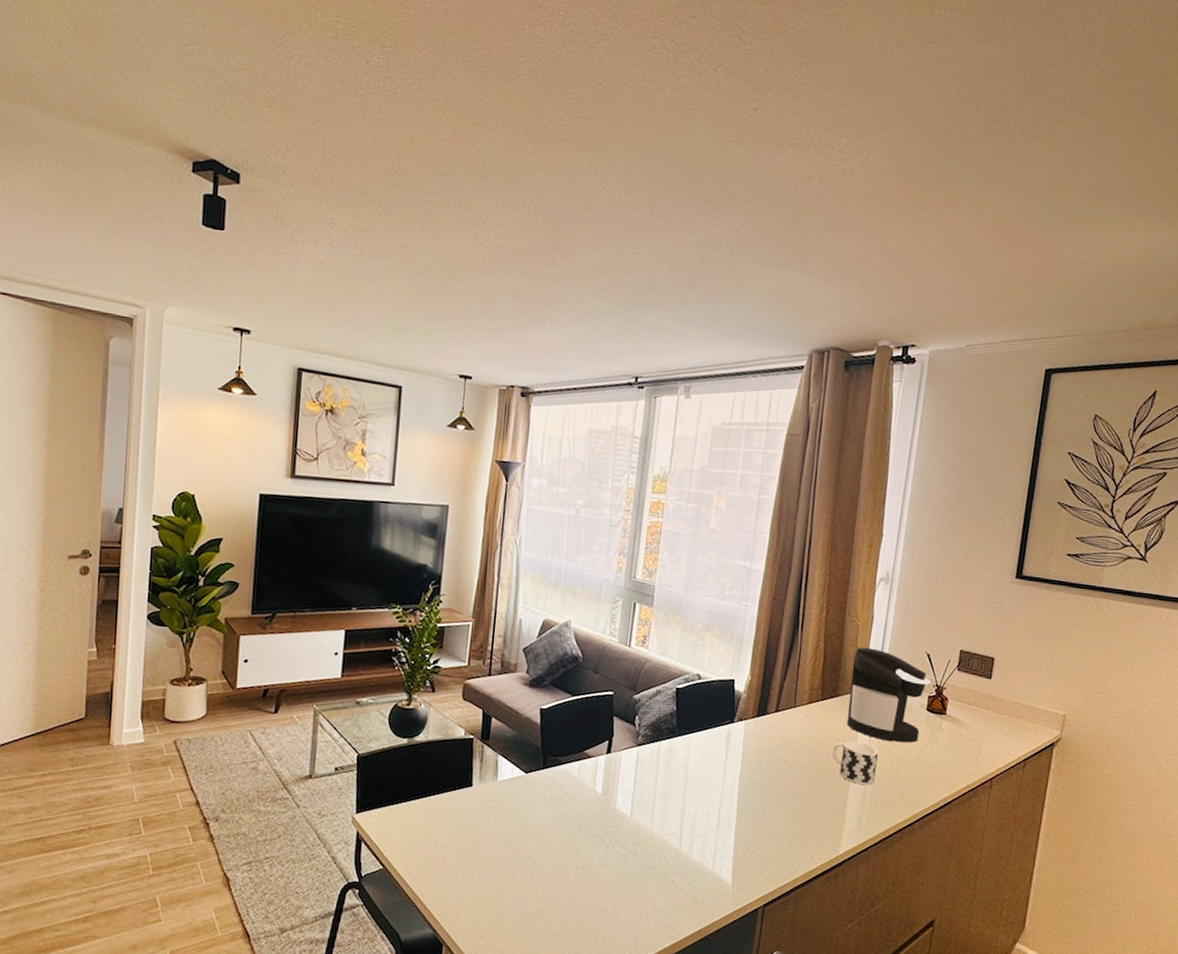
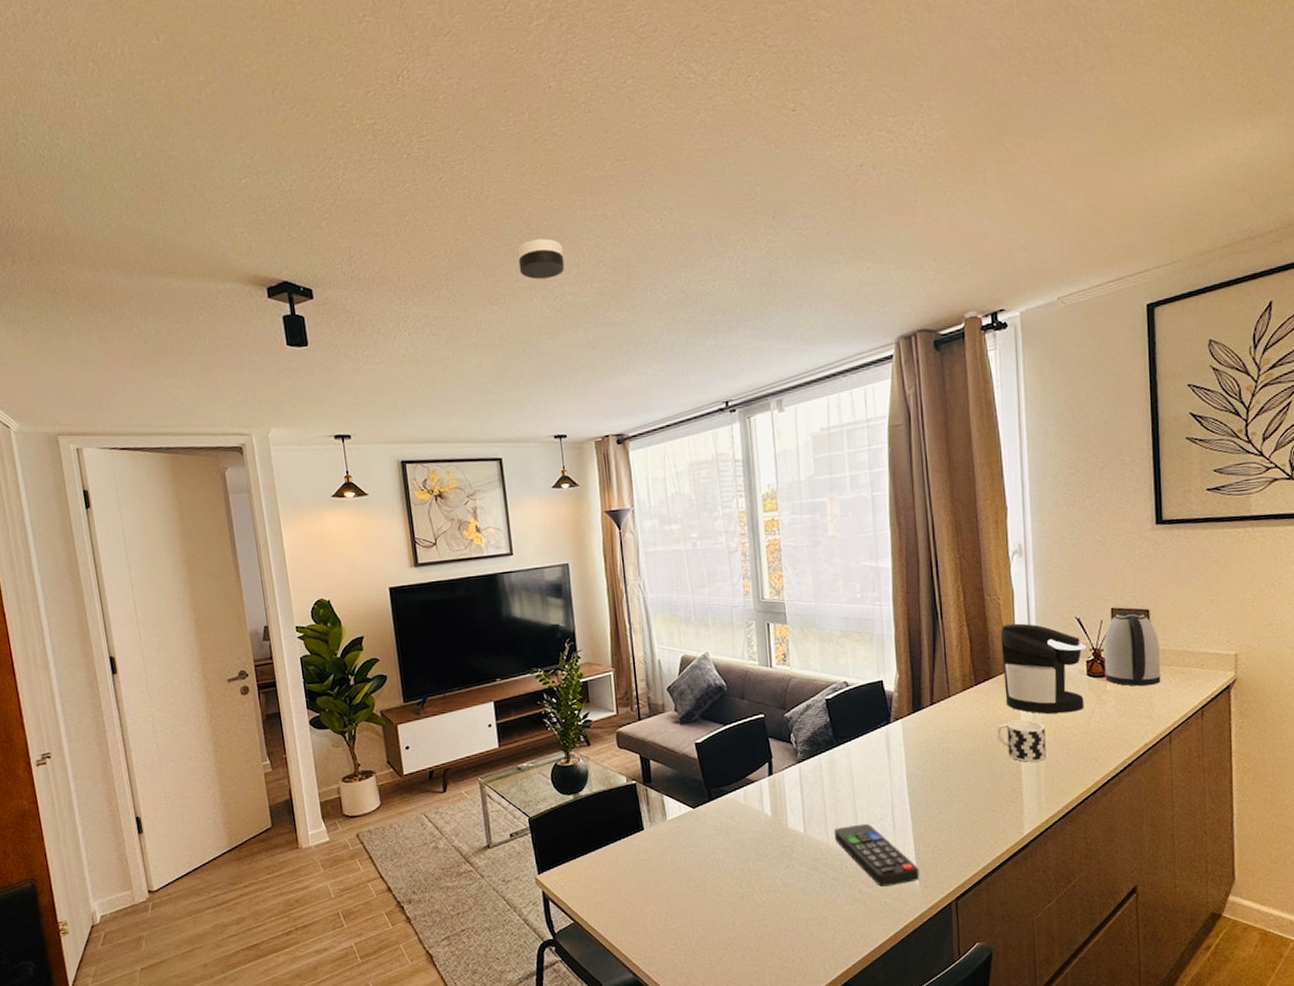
smoke detector: none [457,175,505,218] -> present [517,238,565,280]
remote control: none [659,816,735,883] -> present [835,823,920,887]
kettle: none [942,656,998,731] -> present [1103,611,1161,687]

